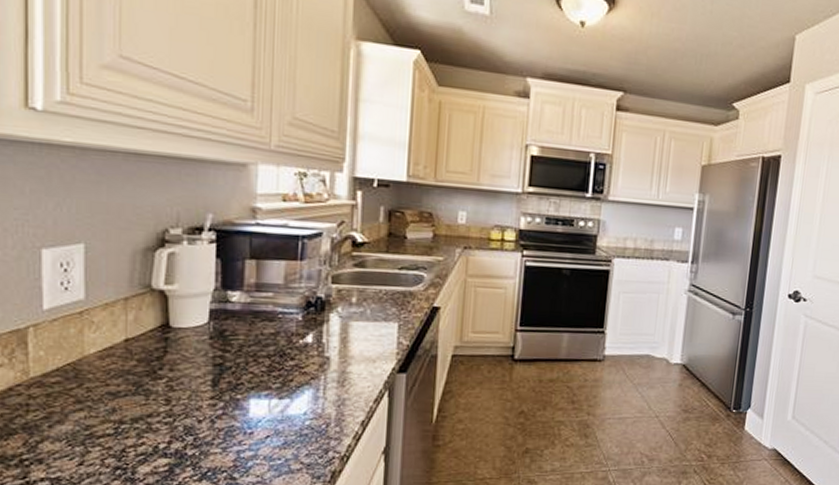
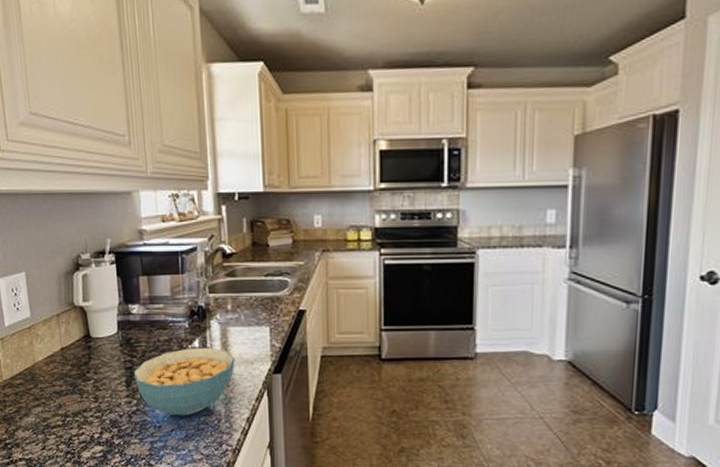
cereal bowl: none [223,343,355,421] -> present [133,347,235,417]

